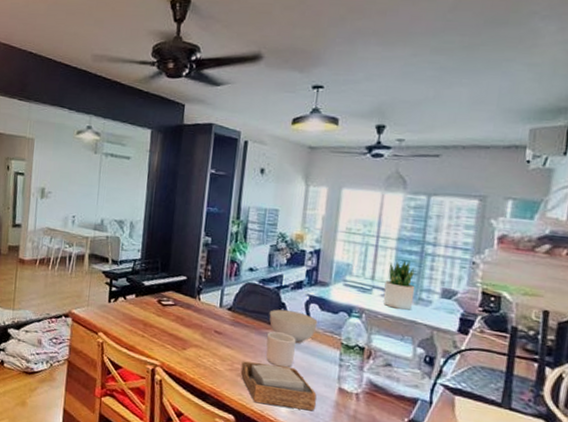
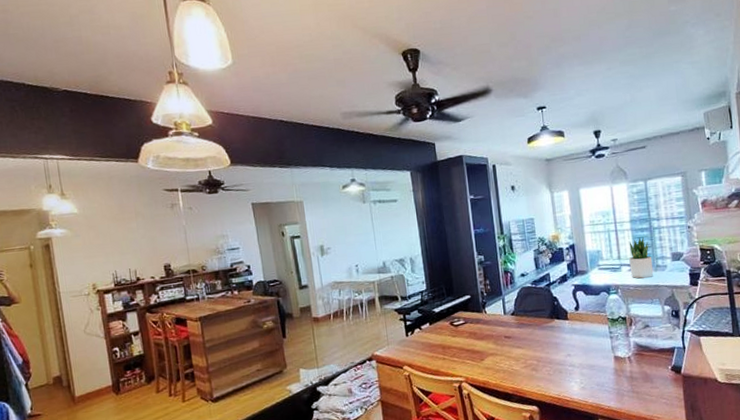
napkin holder: present [240,361,317,412] -> none [533,350,600,389]
mug: present [266,331,296,368] -> none [548,322,574,353]
bowl: present [269,309,318,343] -> none [545,301,586,328]

